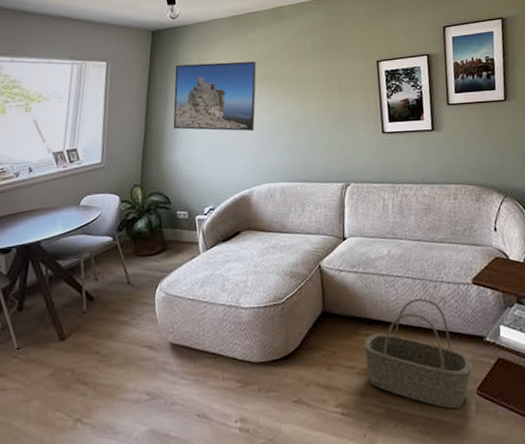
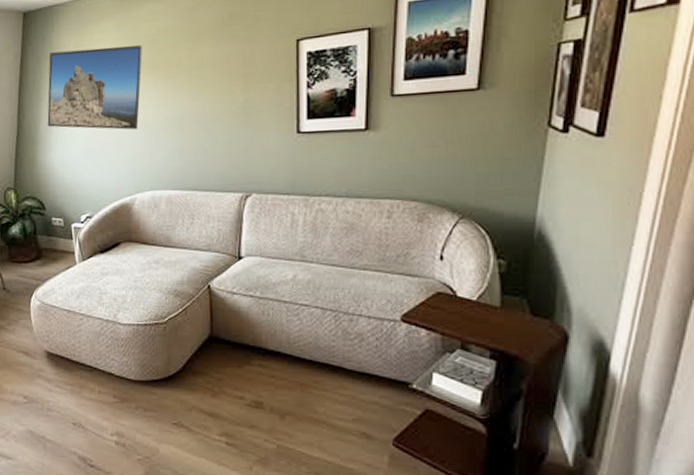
basket: present [364,298,473,409] -> none [256,332,390,457]

